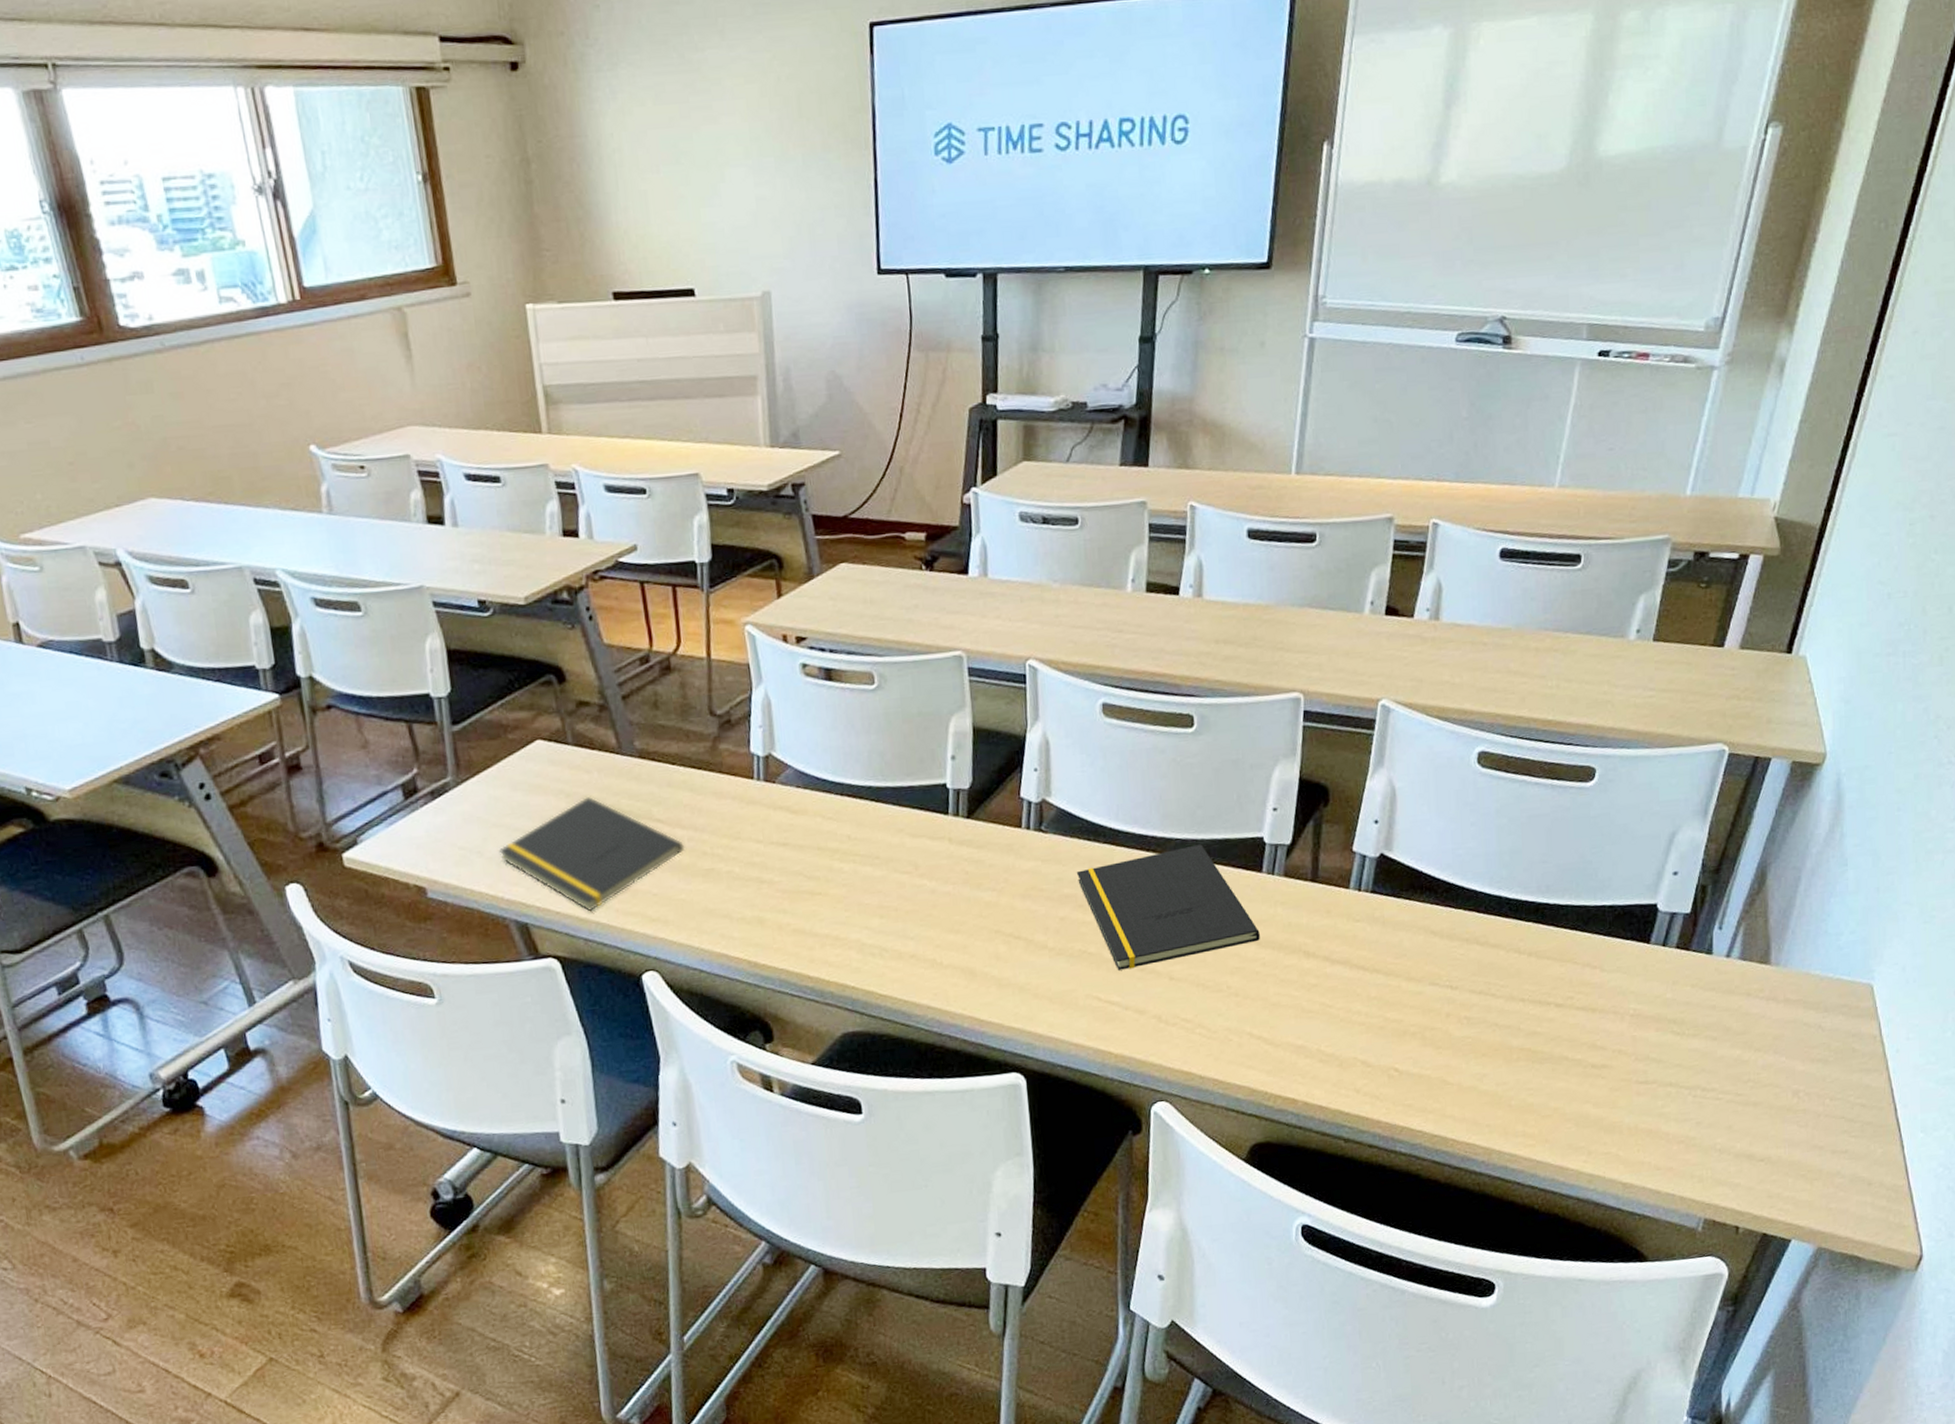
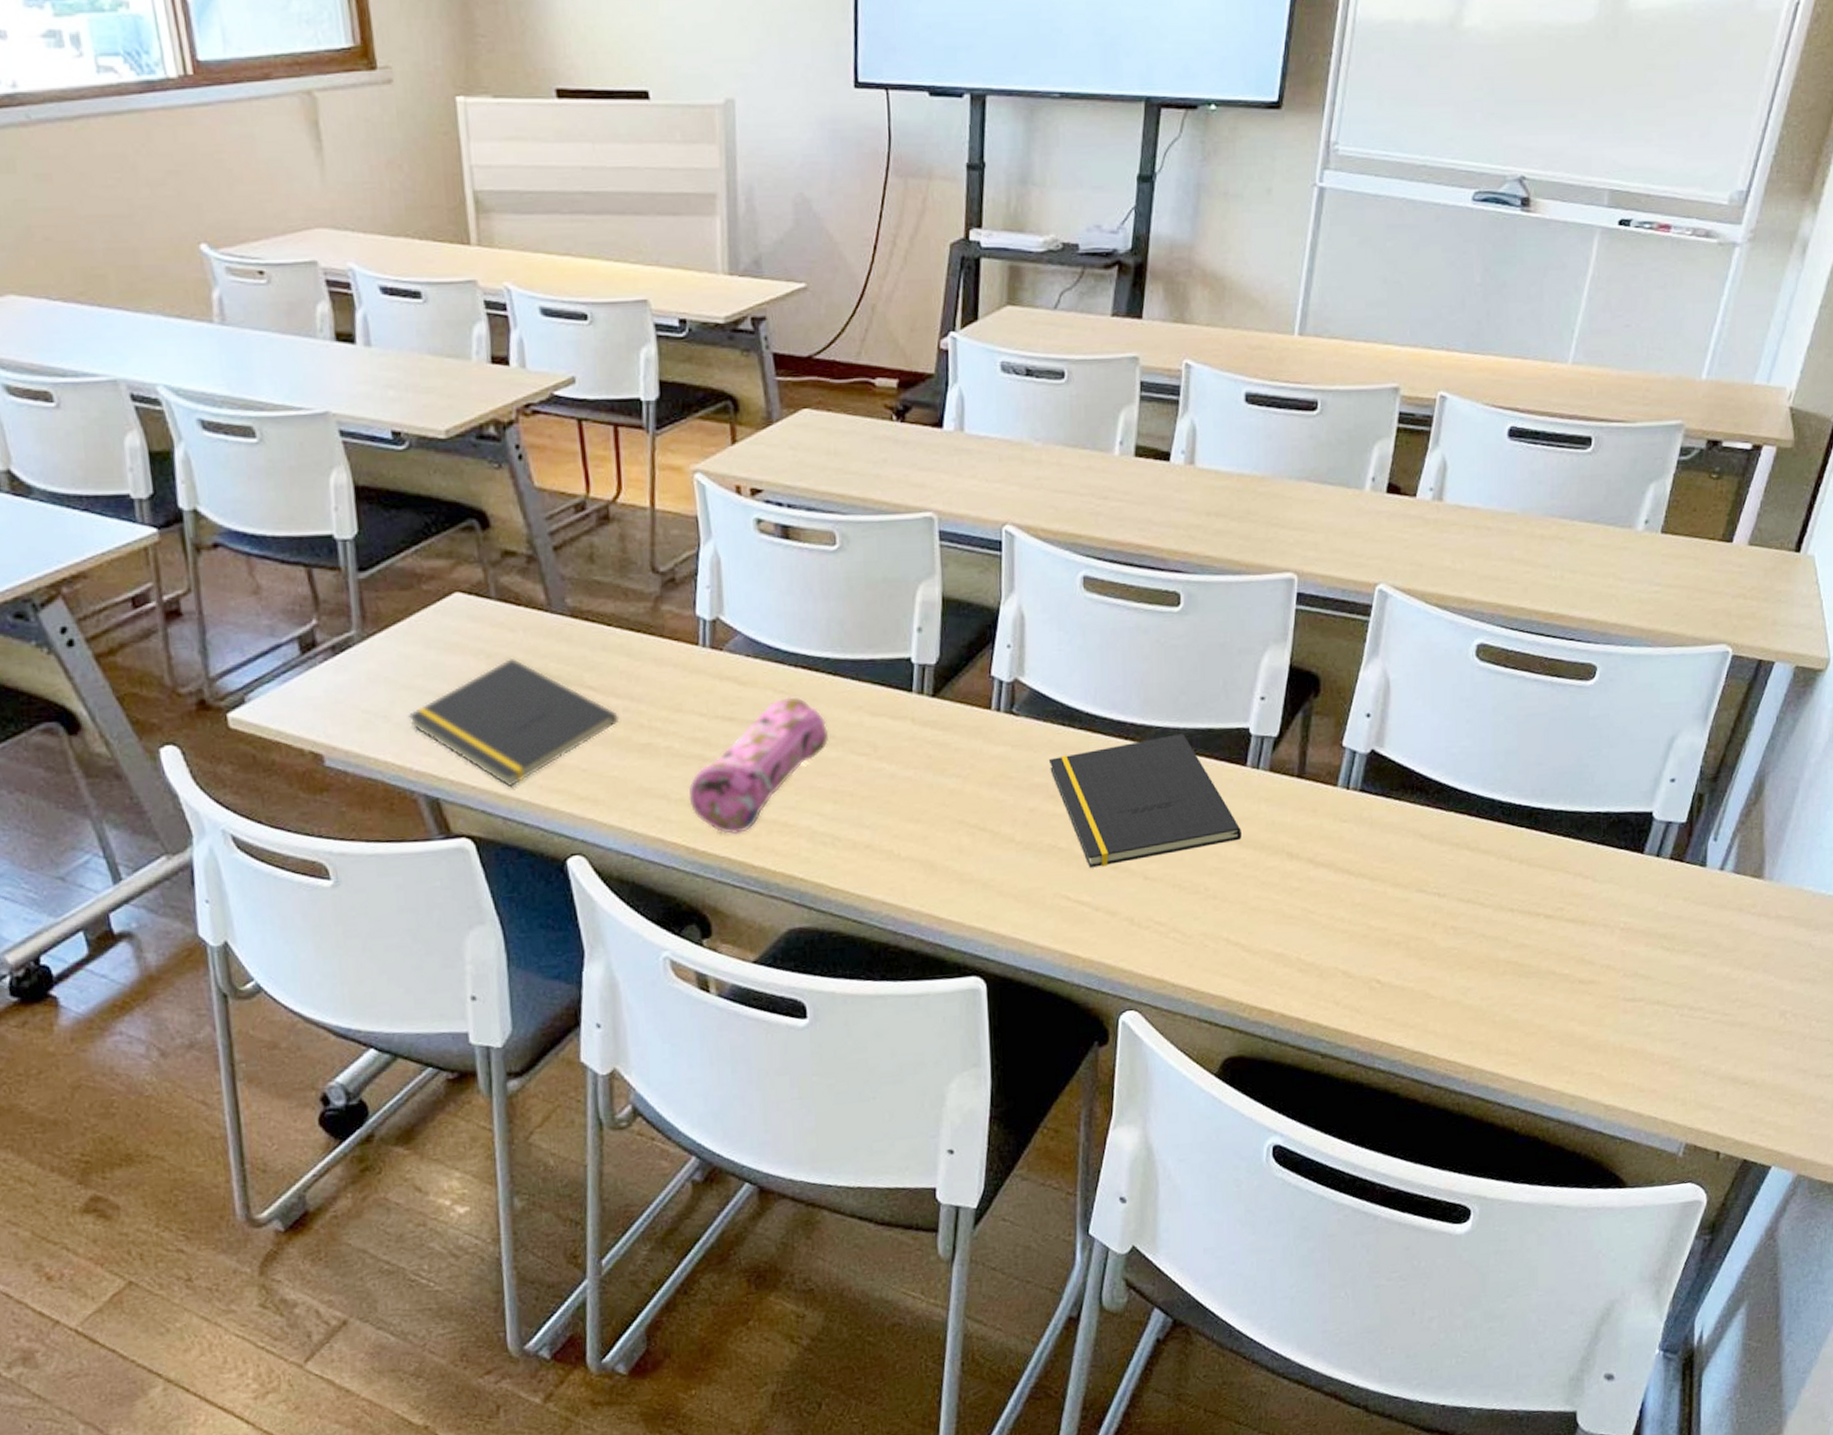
pencil case: none [748,821,874,949] -> present [688,696,829,835]

